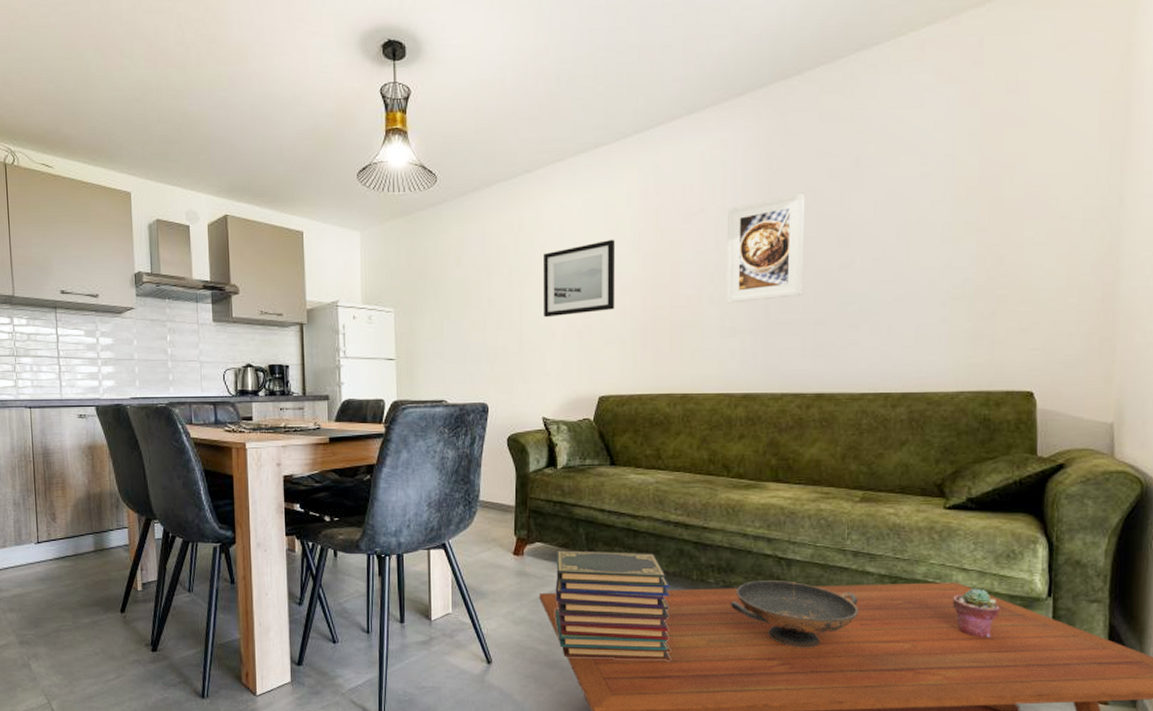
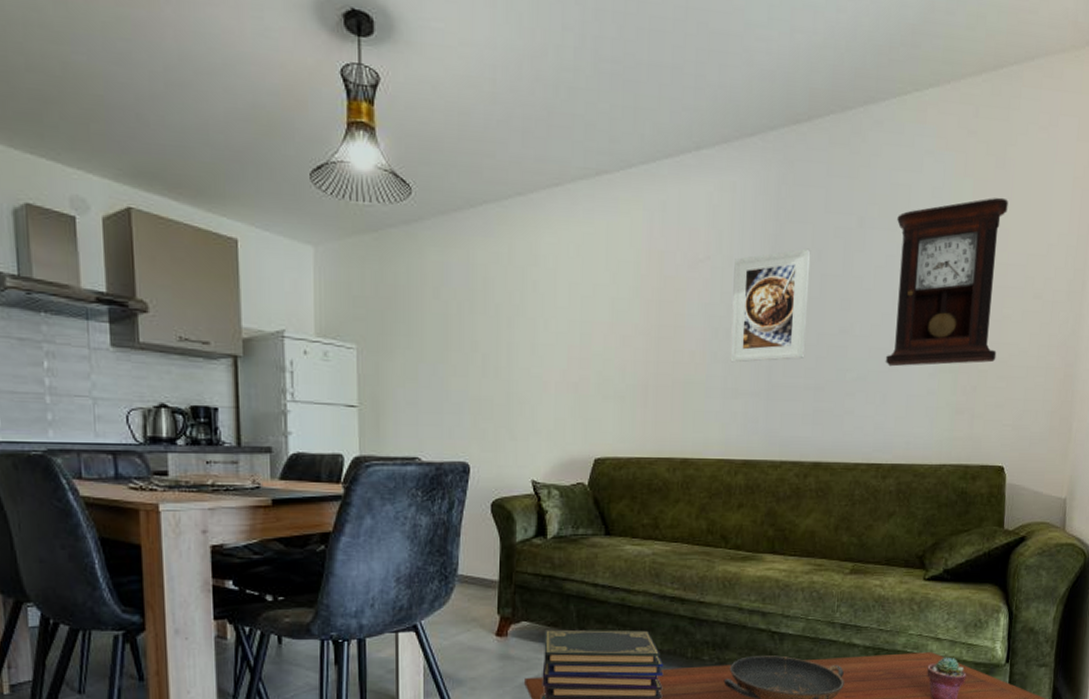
wall art: present [544,239,616,318] -> none [535,281,617,367]
pendulum clock: none [889,121,1023,298] -> present [885,197,1008,367]

